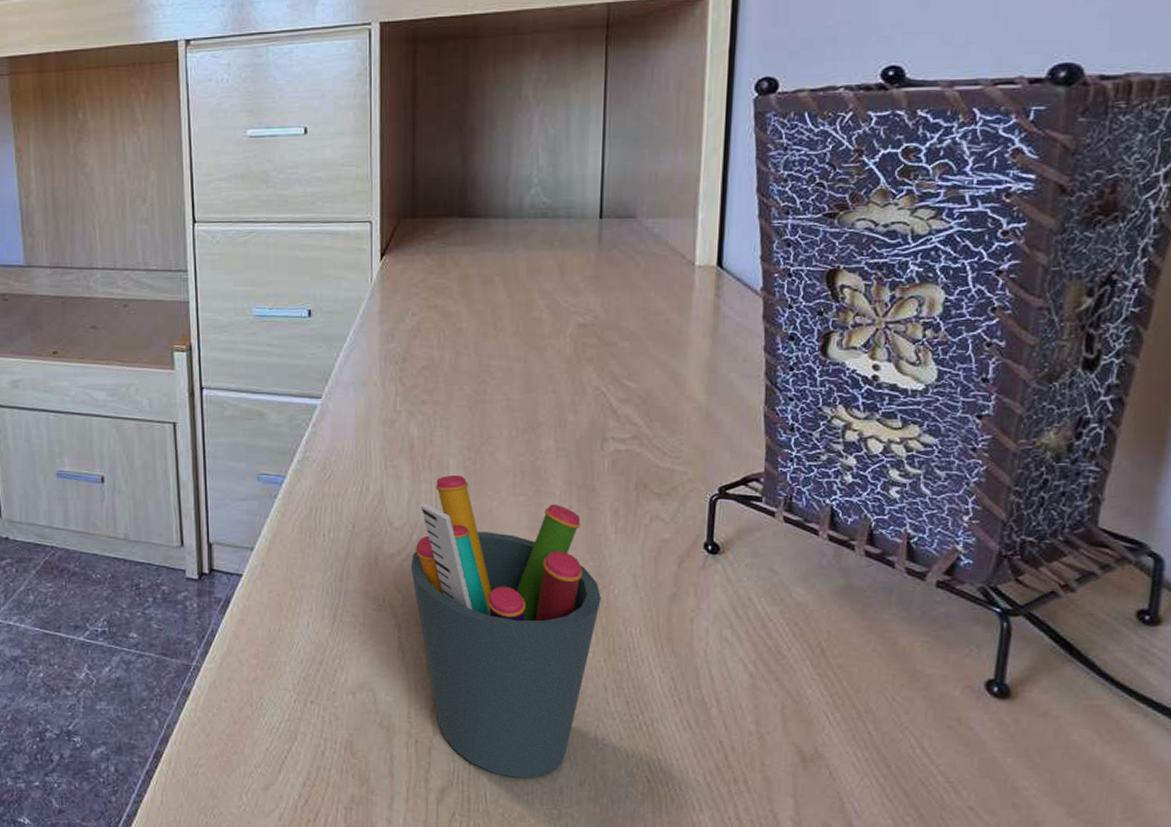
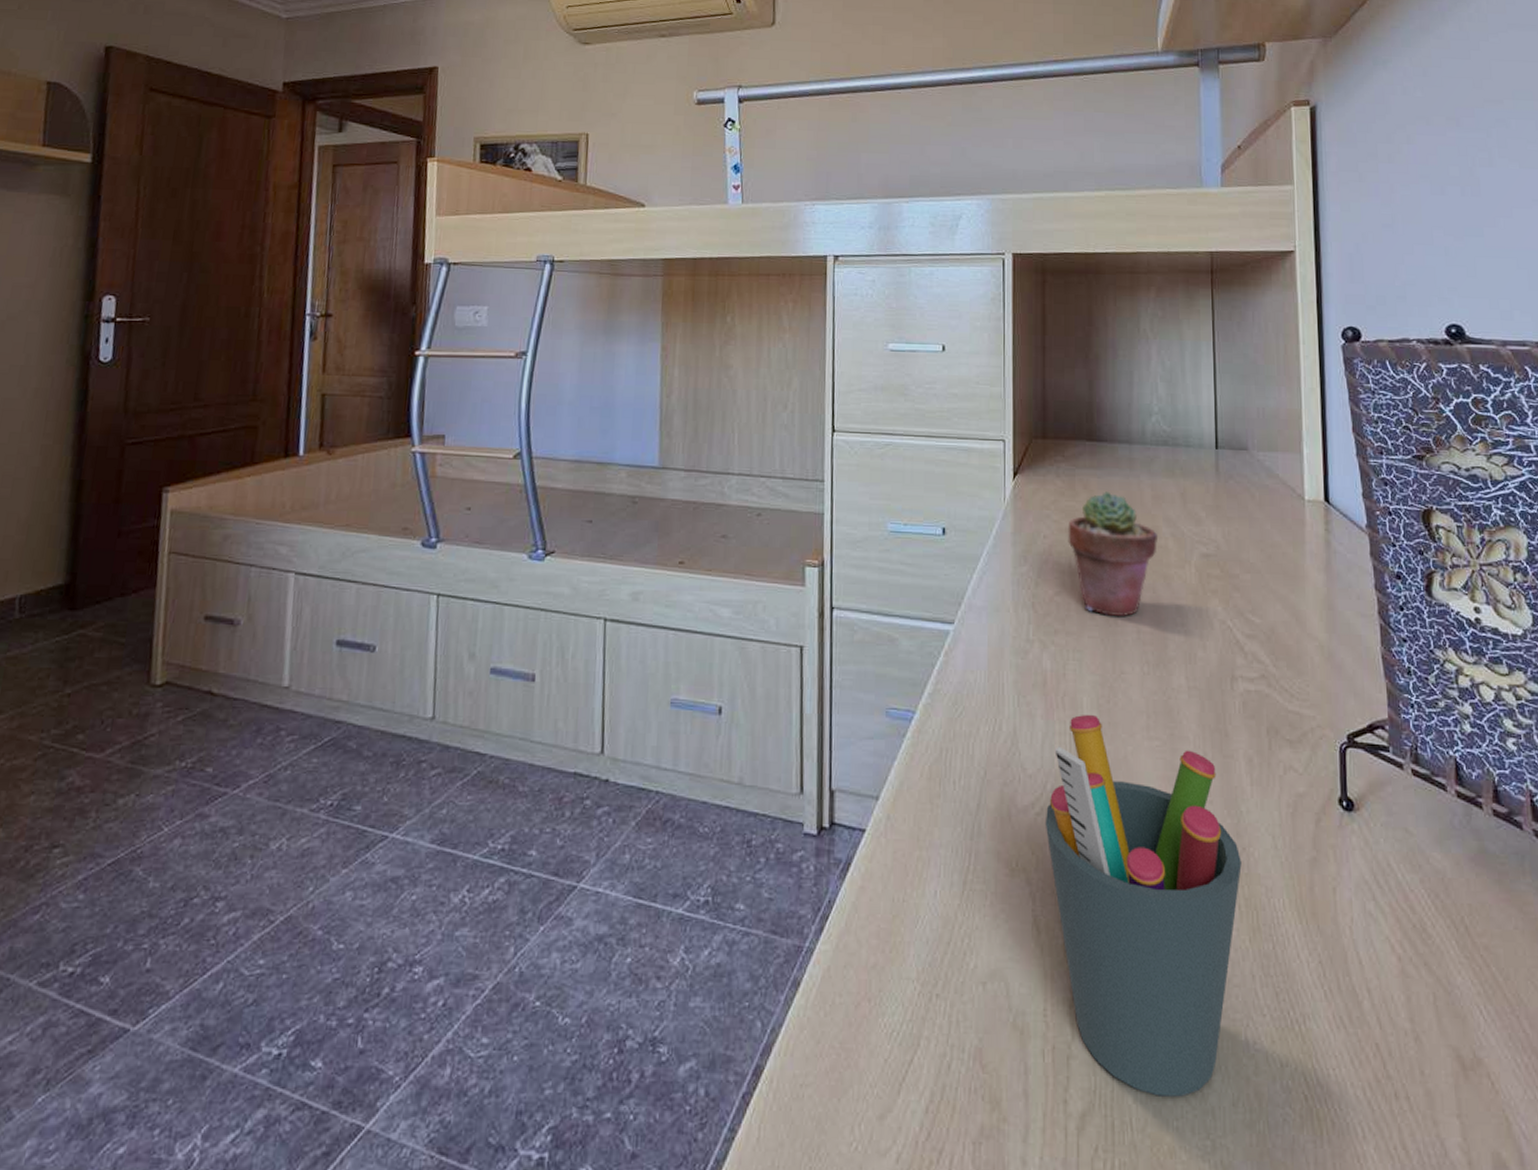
potted succulent: none [437,267,533,387] -> present [1068,491,1159,617]

